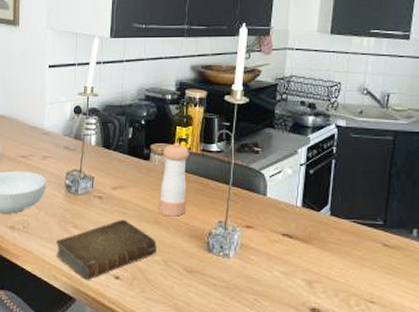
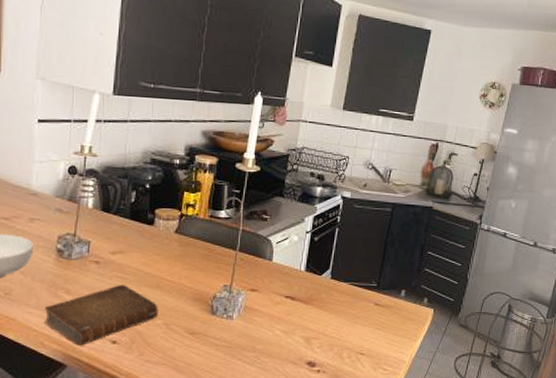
pepper shaker: present [158,142,189,217] -> none [161,208,197,281]

